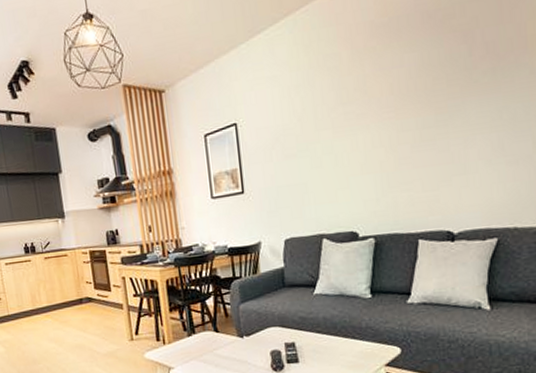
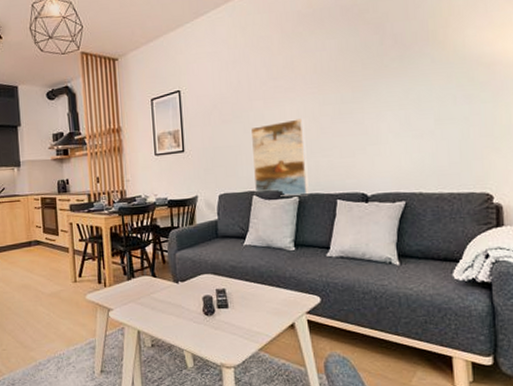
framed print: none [318,148,386,239] -> present [250,118,309,196]

